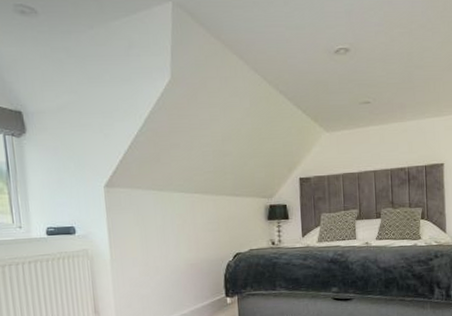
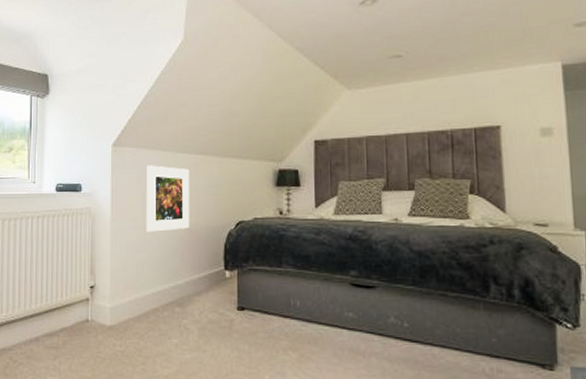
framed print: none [143,205,191,269] -> present [146,165,190,232]

